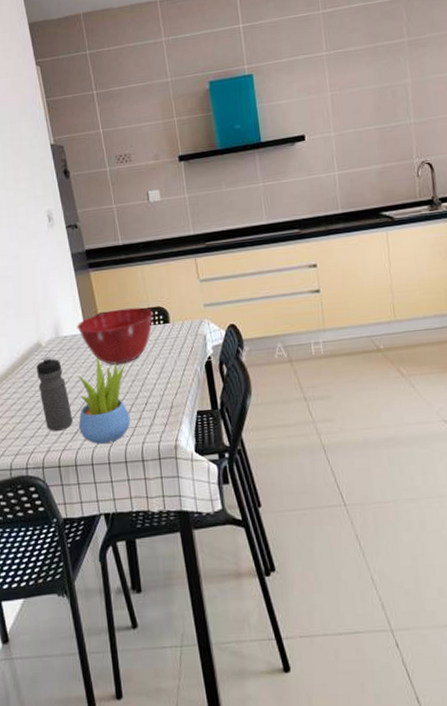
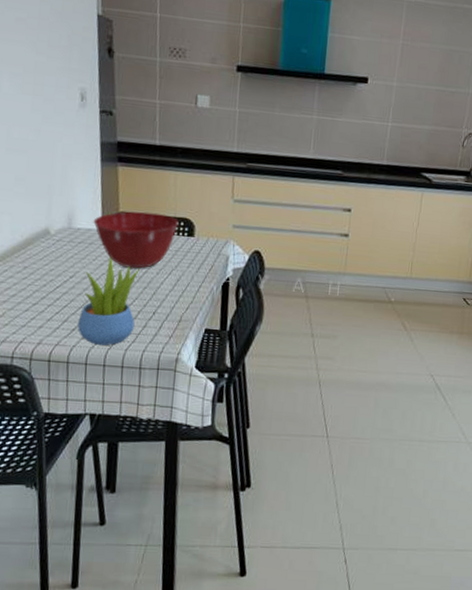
water bottle: present [36,356,73,431] -> none [39,245,73,325]

